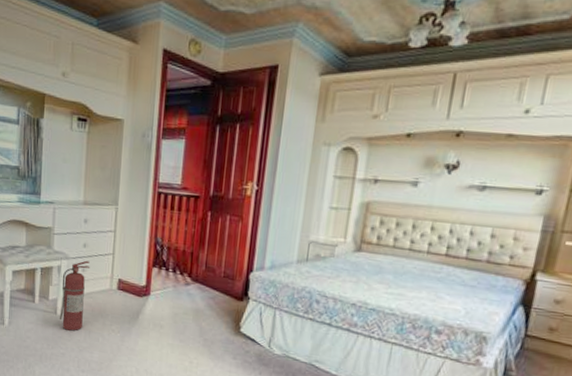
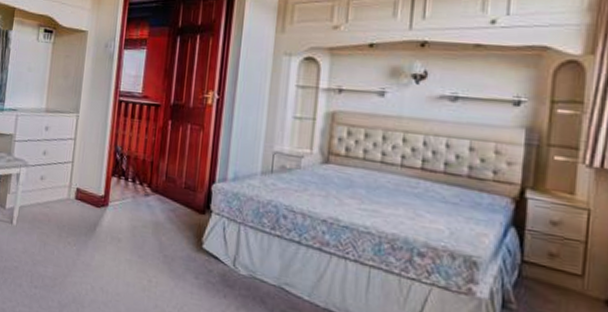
fire extinguisher: present [60,260,91,331] -> none [15,168,49,243]

